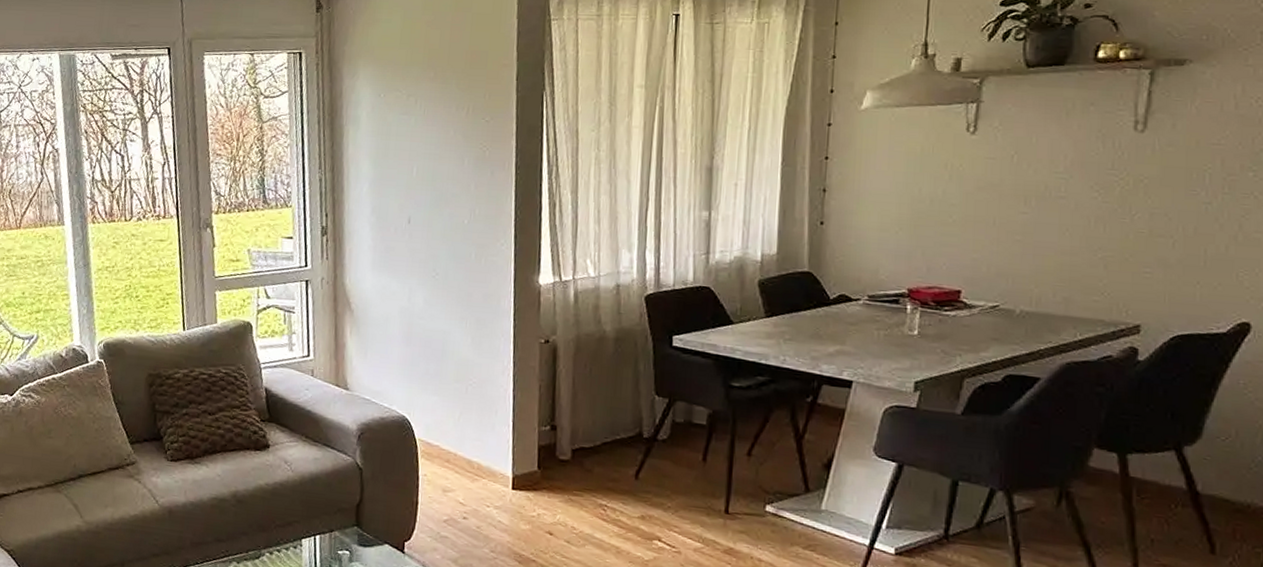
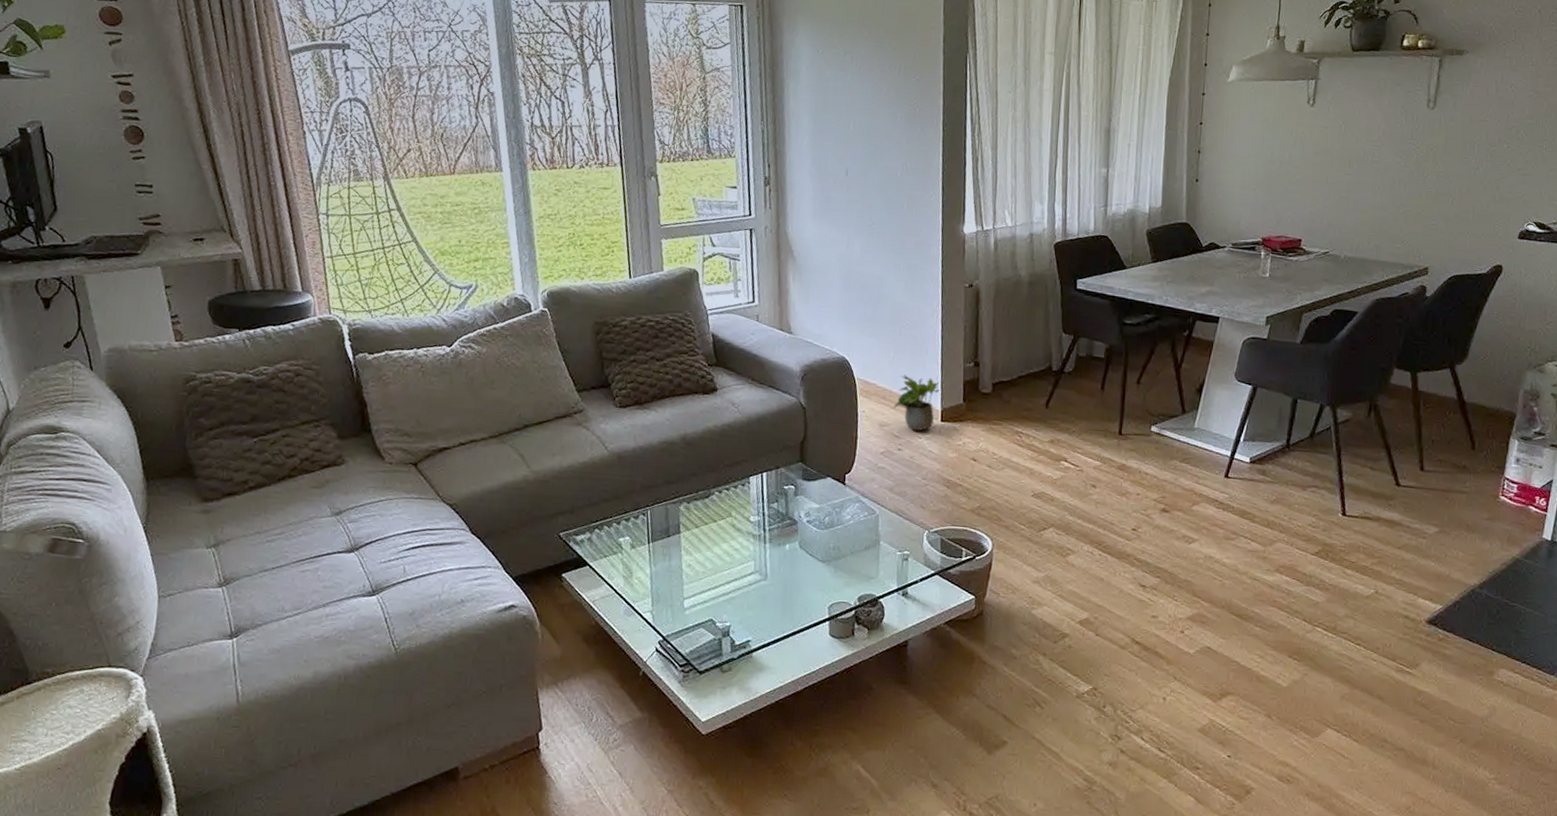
potted plant: none [458,437,511,499] -> present [893,375,940,431]

